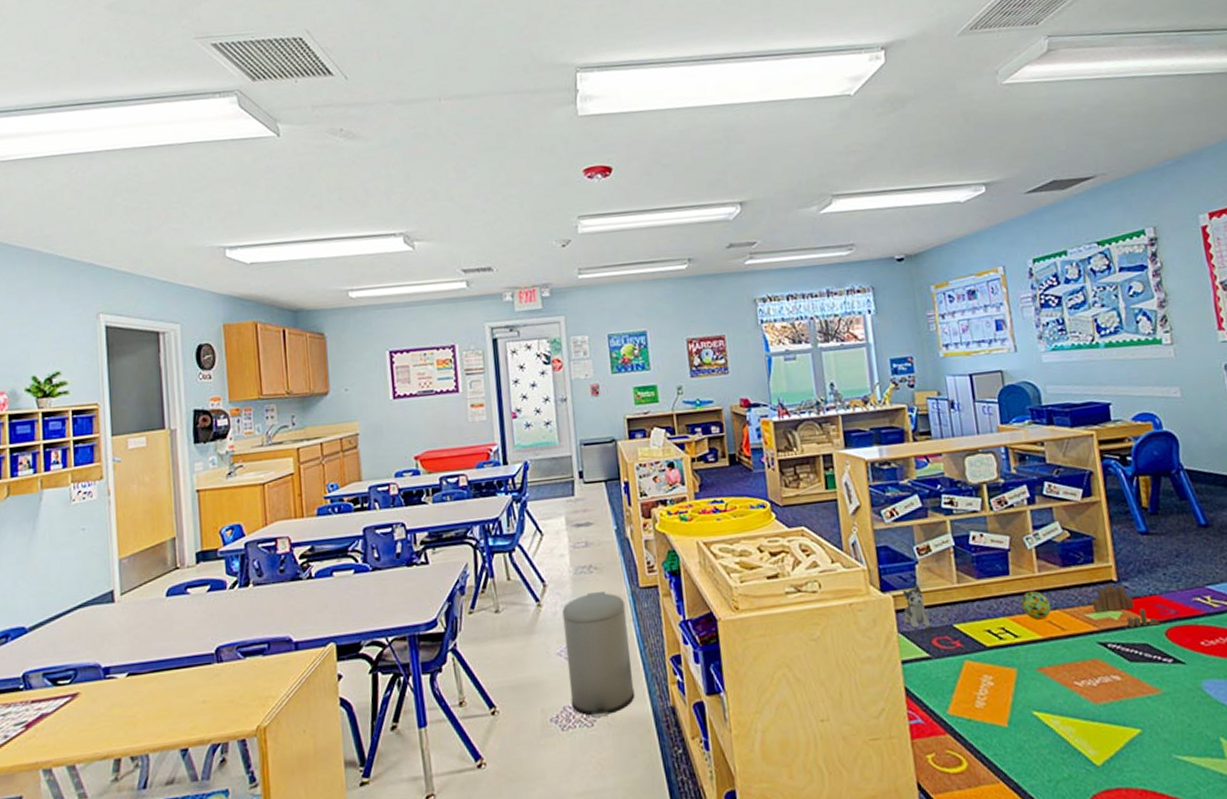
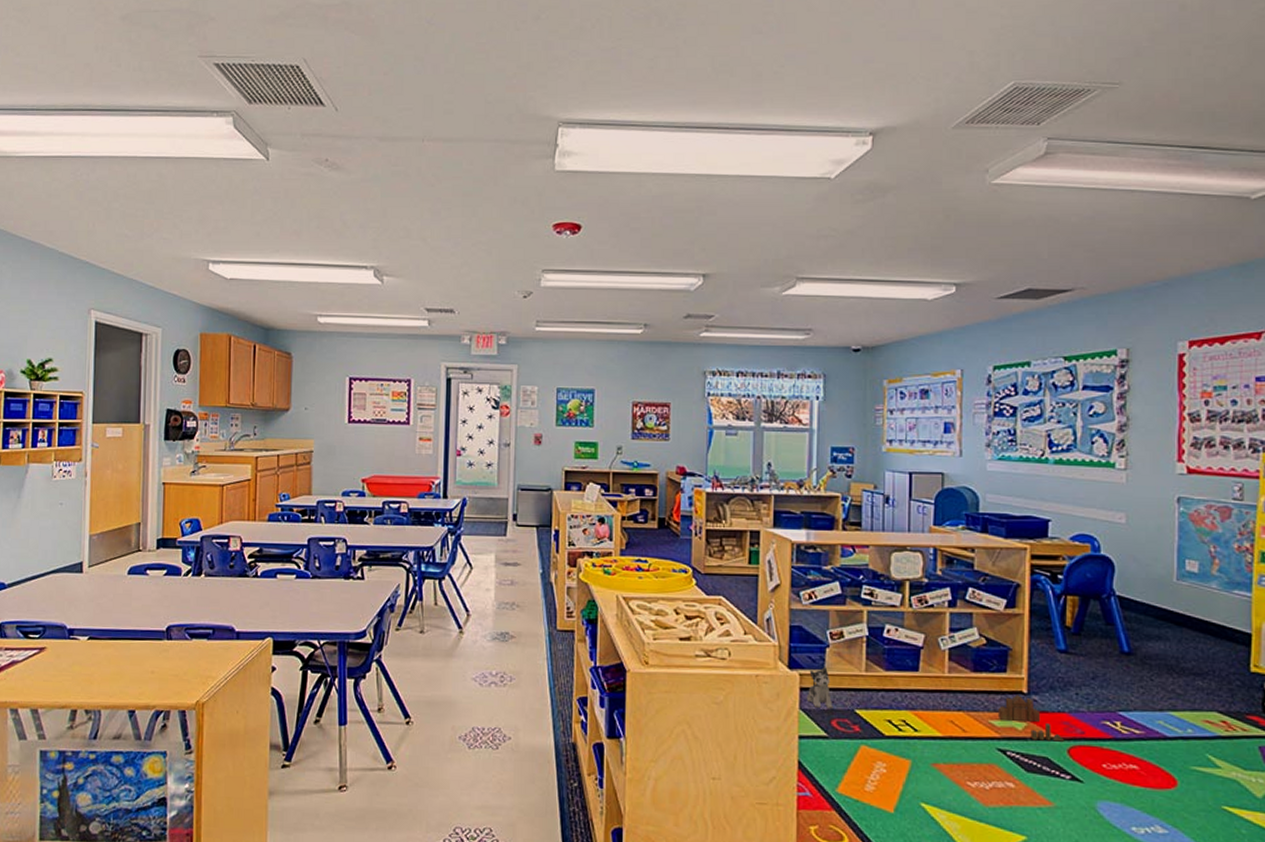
pedal bin: present [562,592,635,718] -> none [480,628,542,742]
toy ball: present [1021,590,1052,620] -> none [926,689,956,718]

